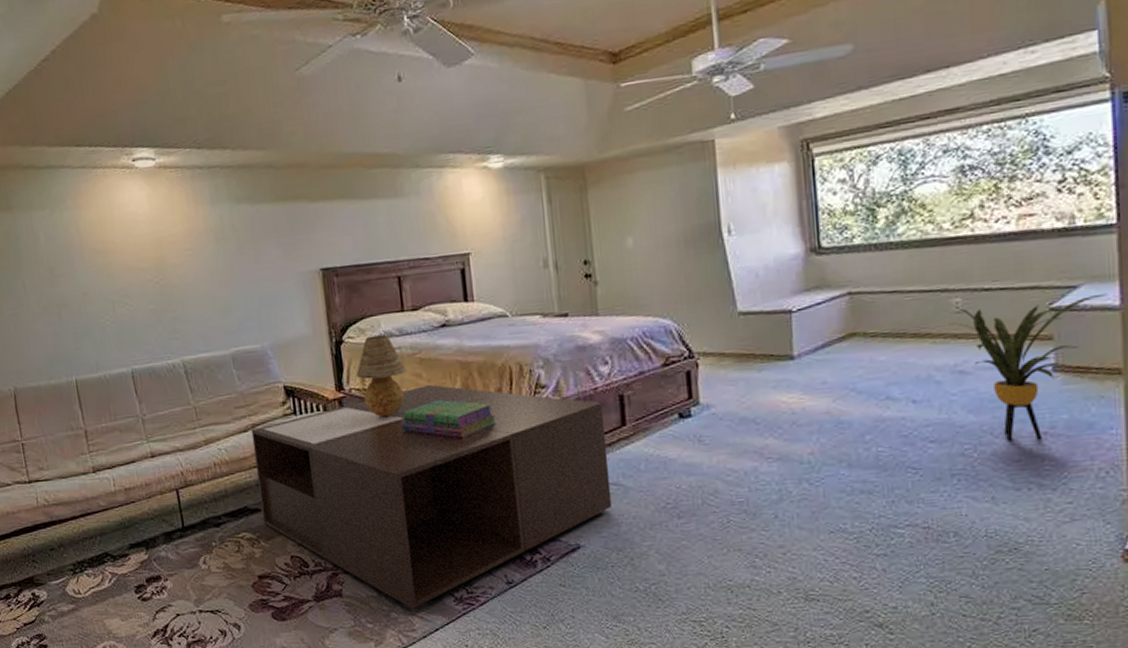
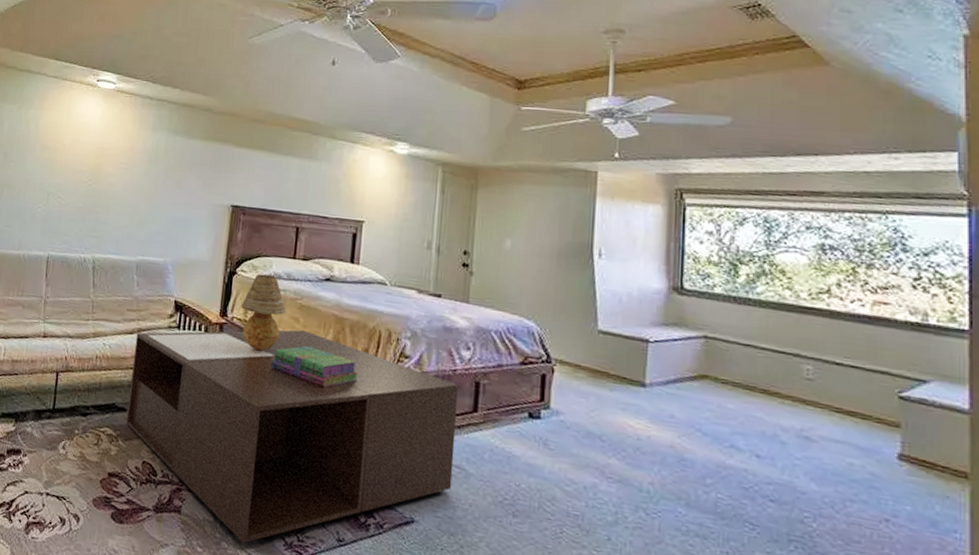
house plant: present [948,293,1108,441] -> none [797,371,957,526]

